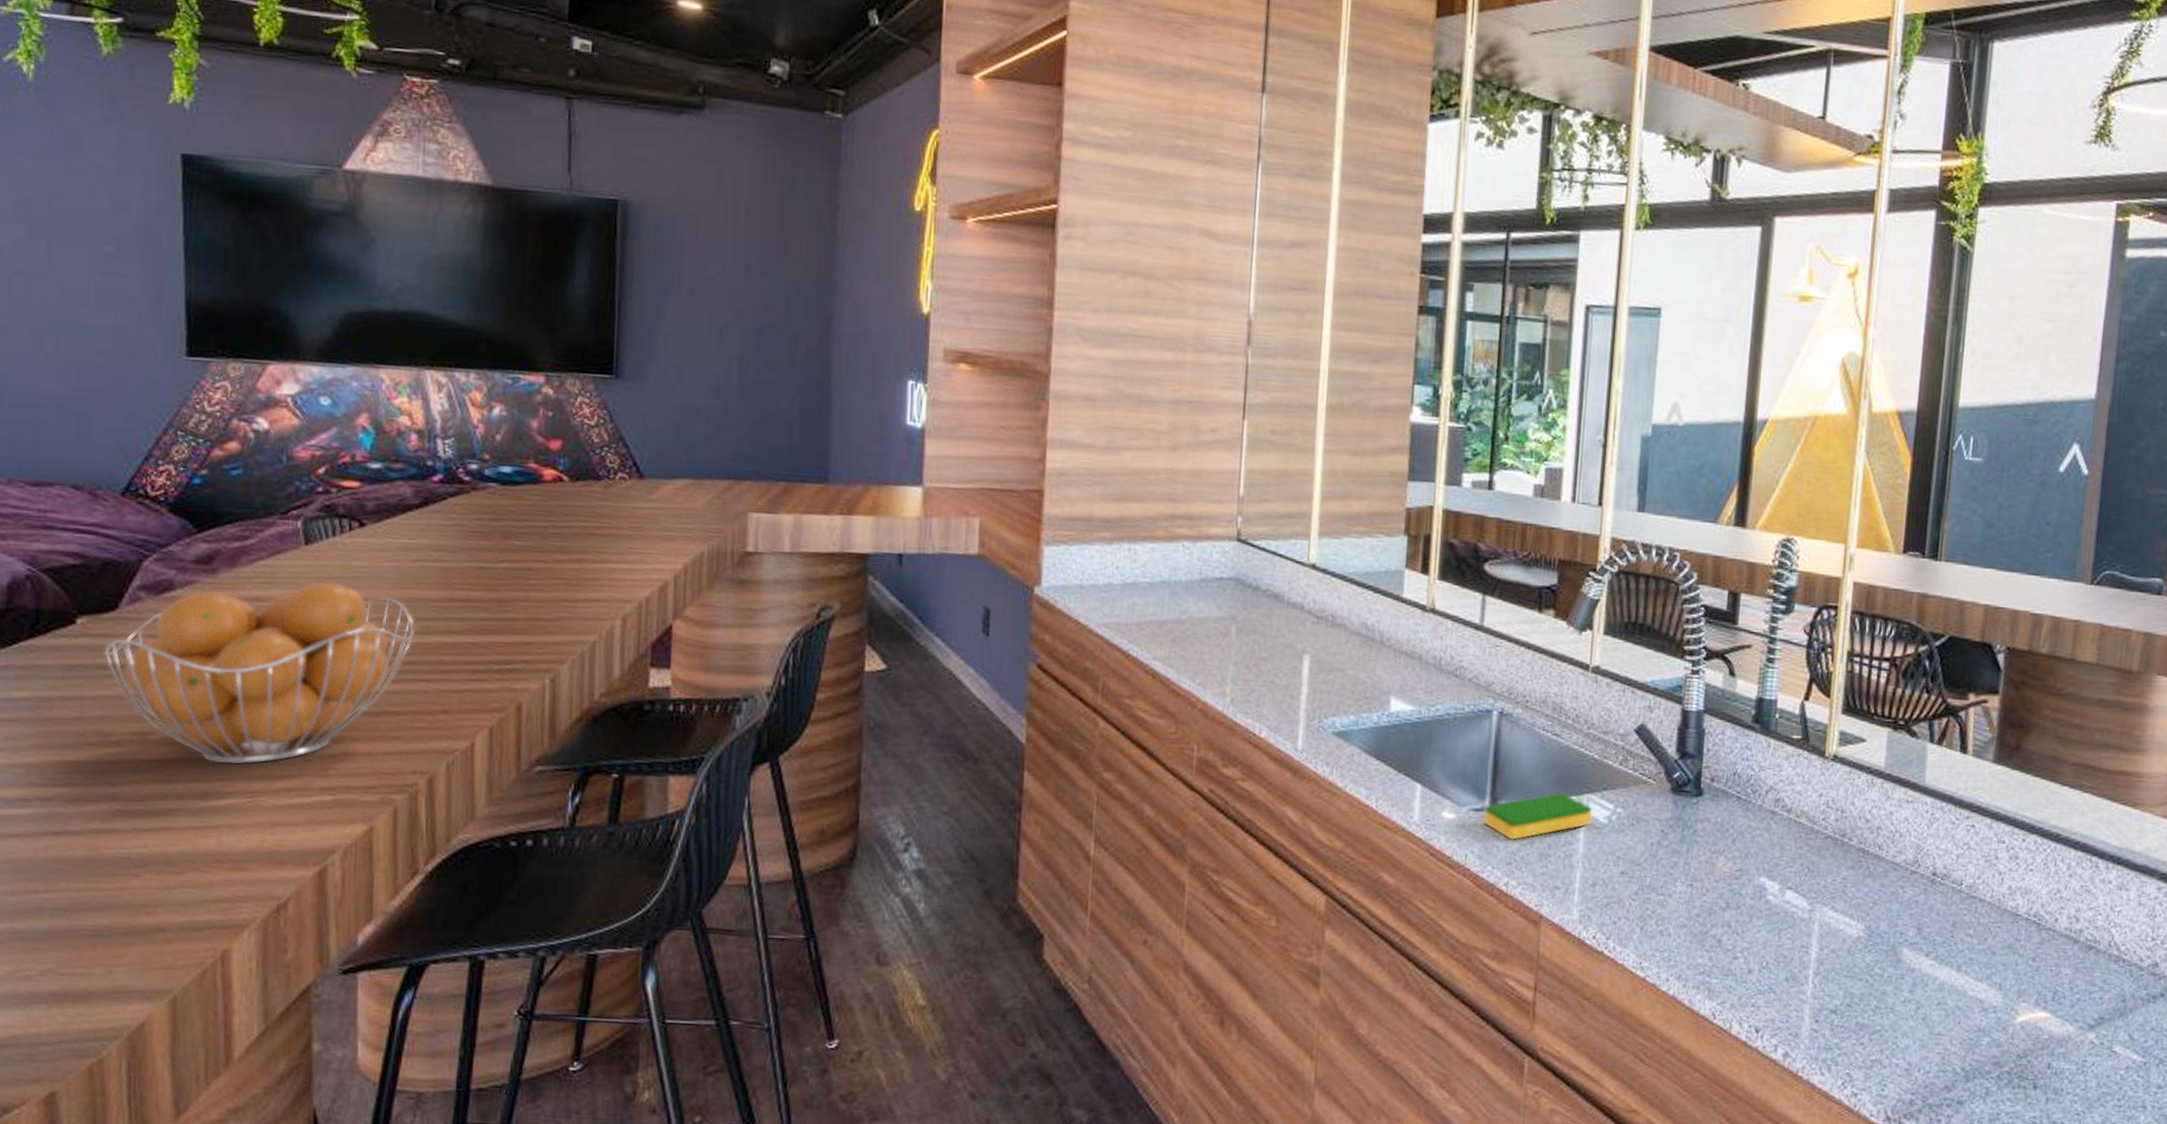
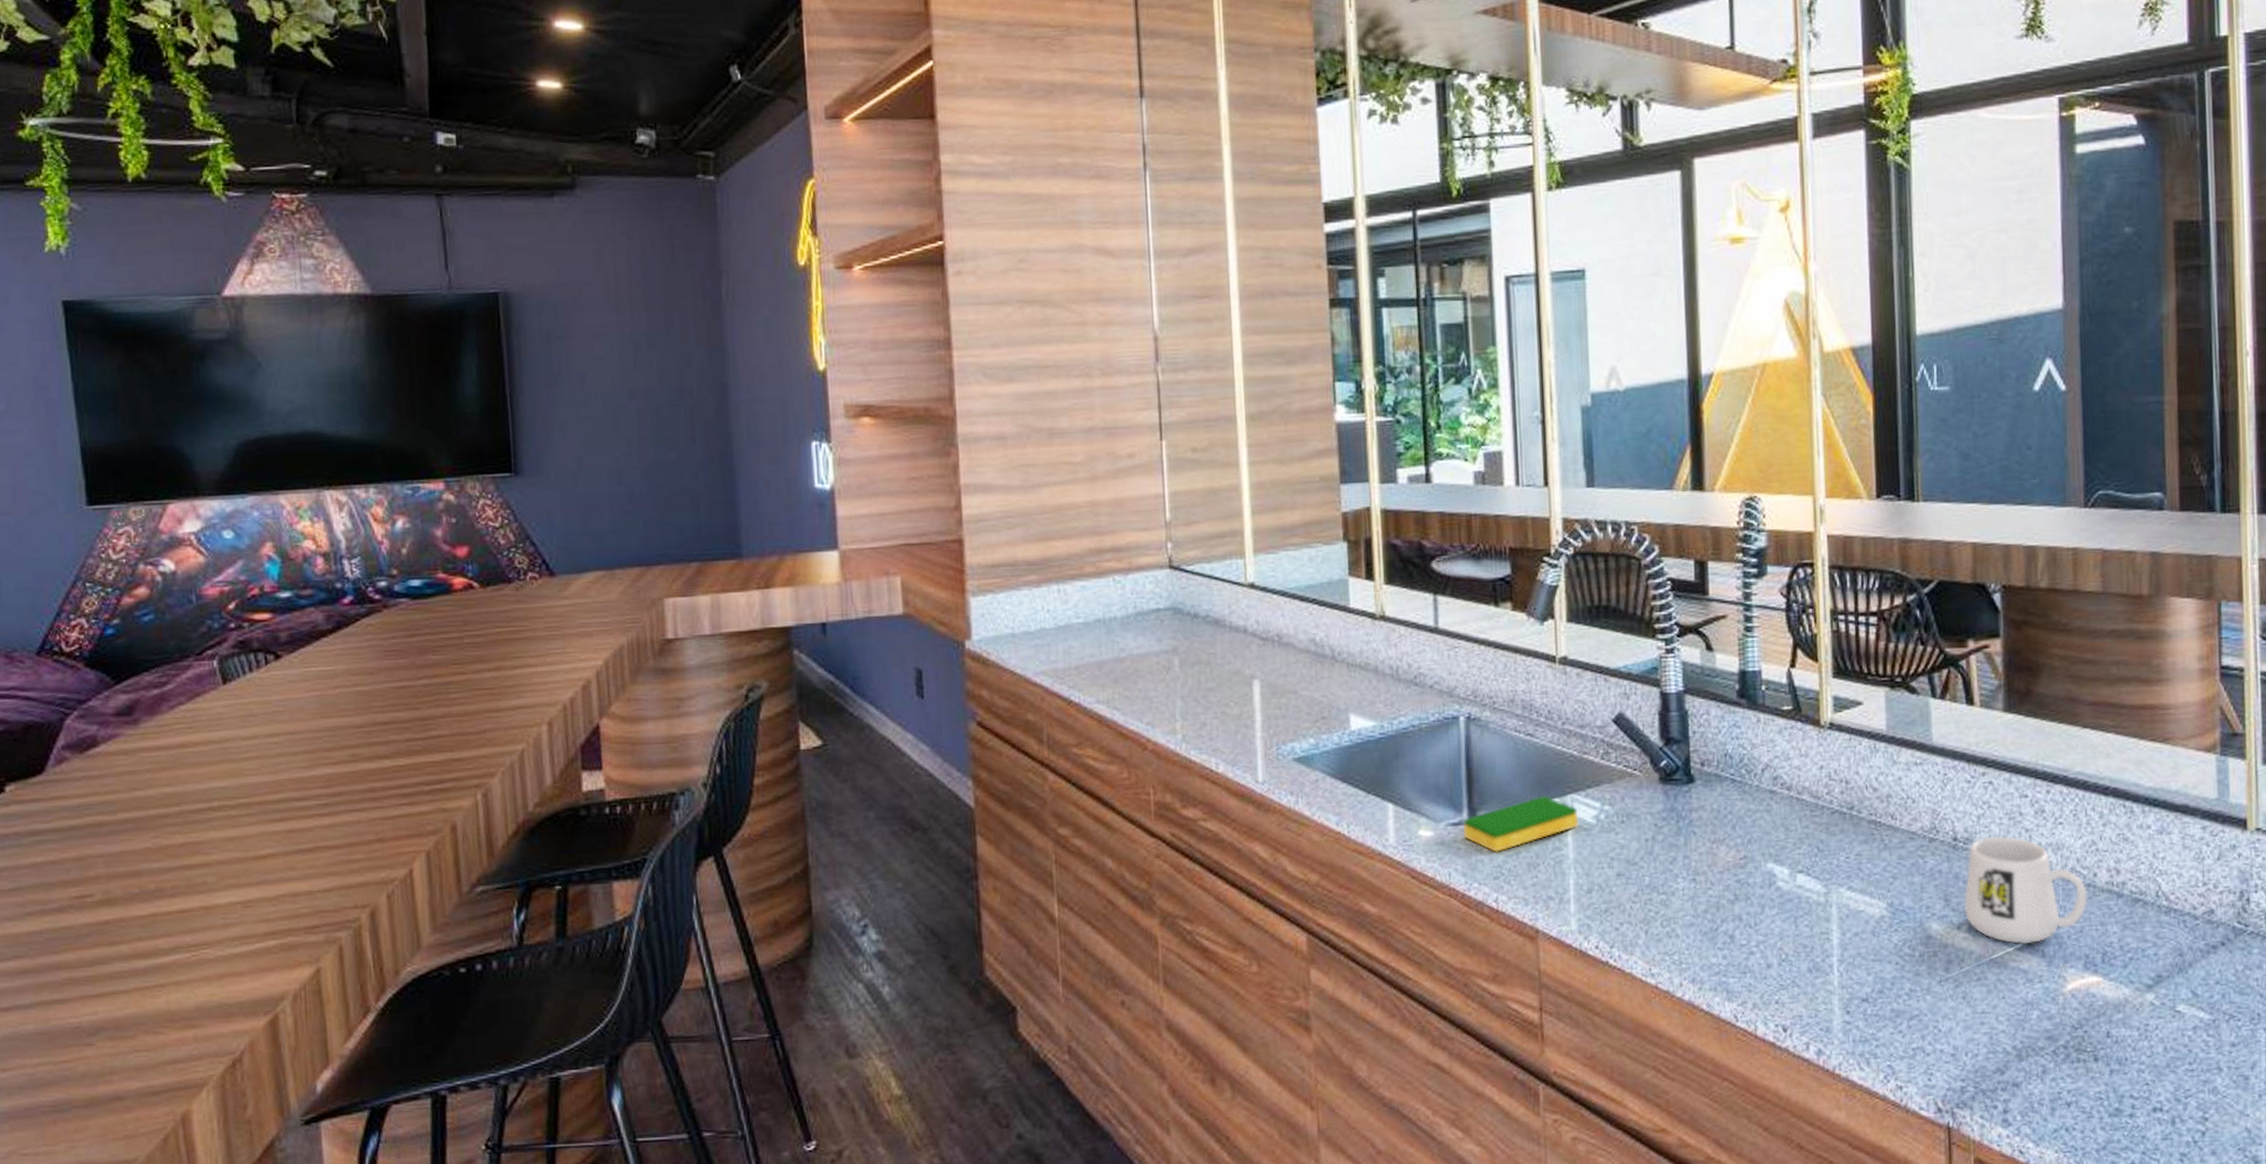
fruit basket: present [104,581,416,765] -> none [35,719,342,920]
mug: none [1934,874,2048,977] -> present [1963,835,2088,945]

